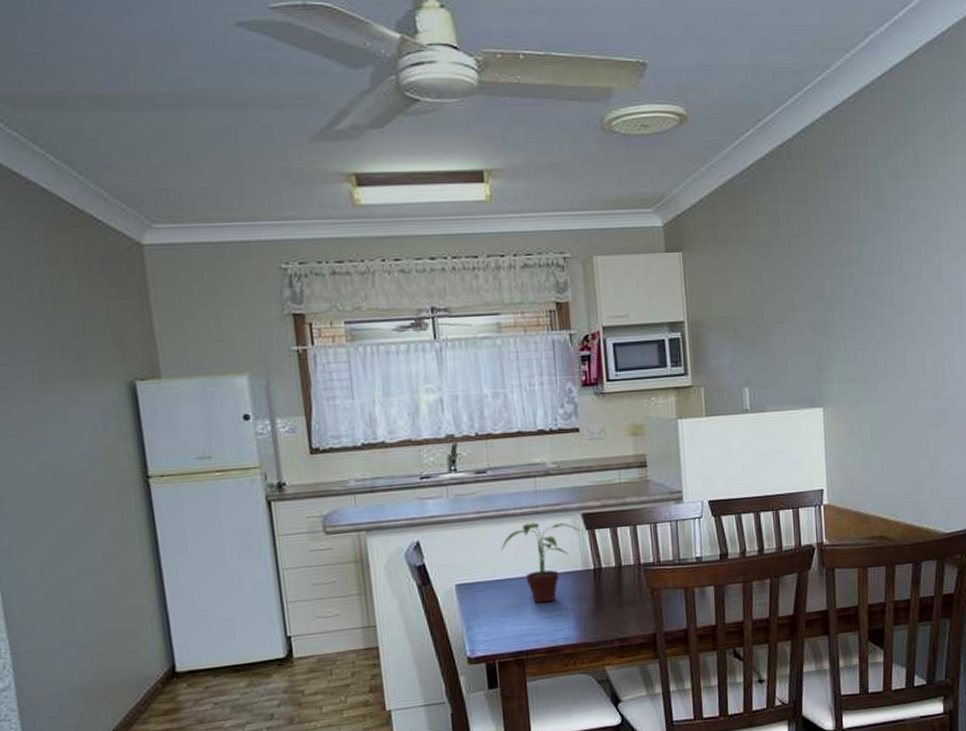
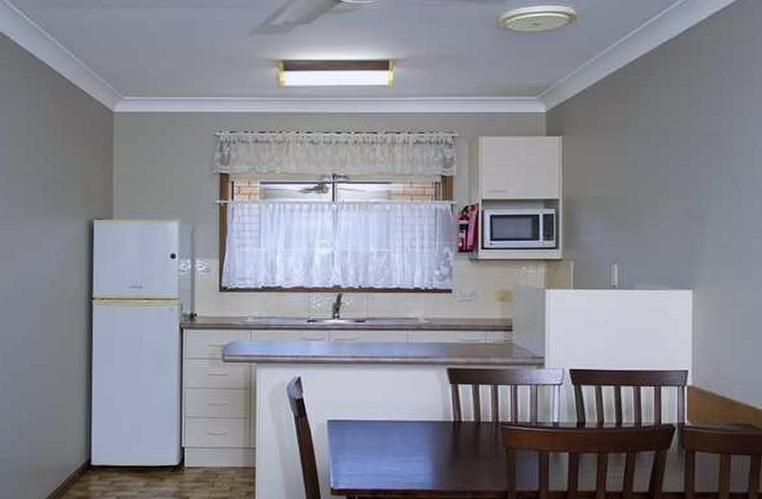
potted plant: present [501,522,580,604] -> none [371,371,444,448]

